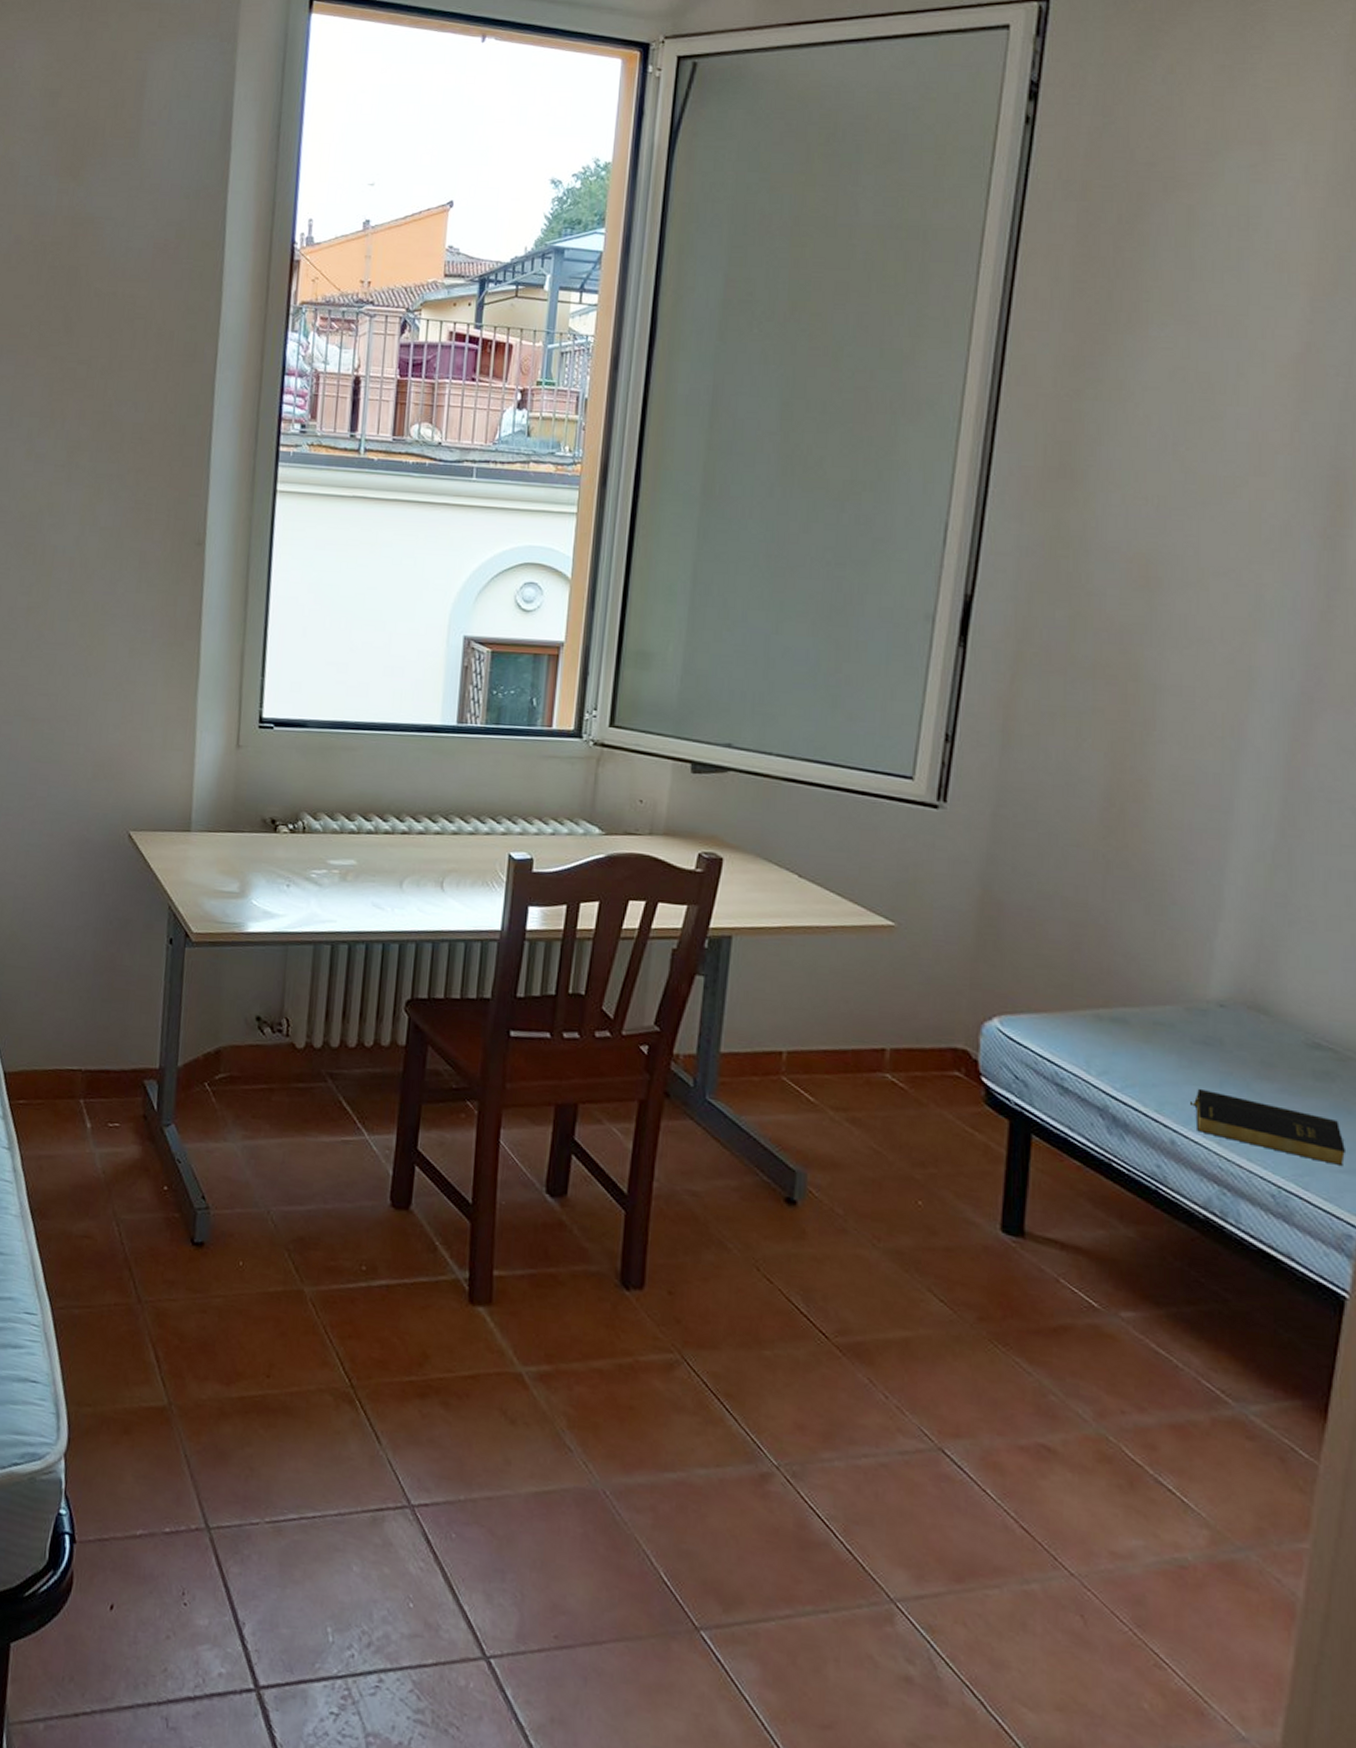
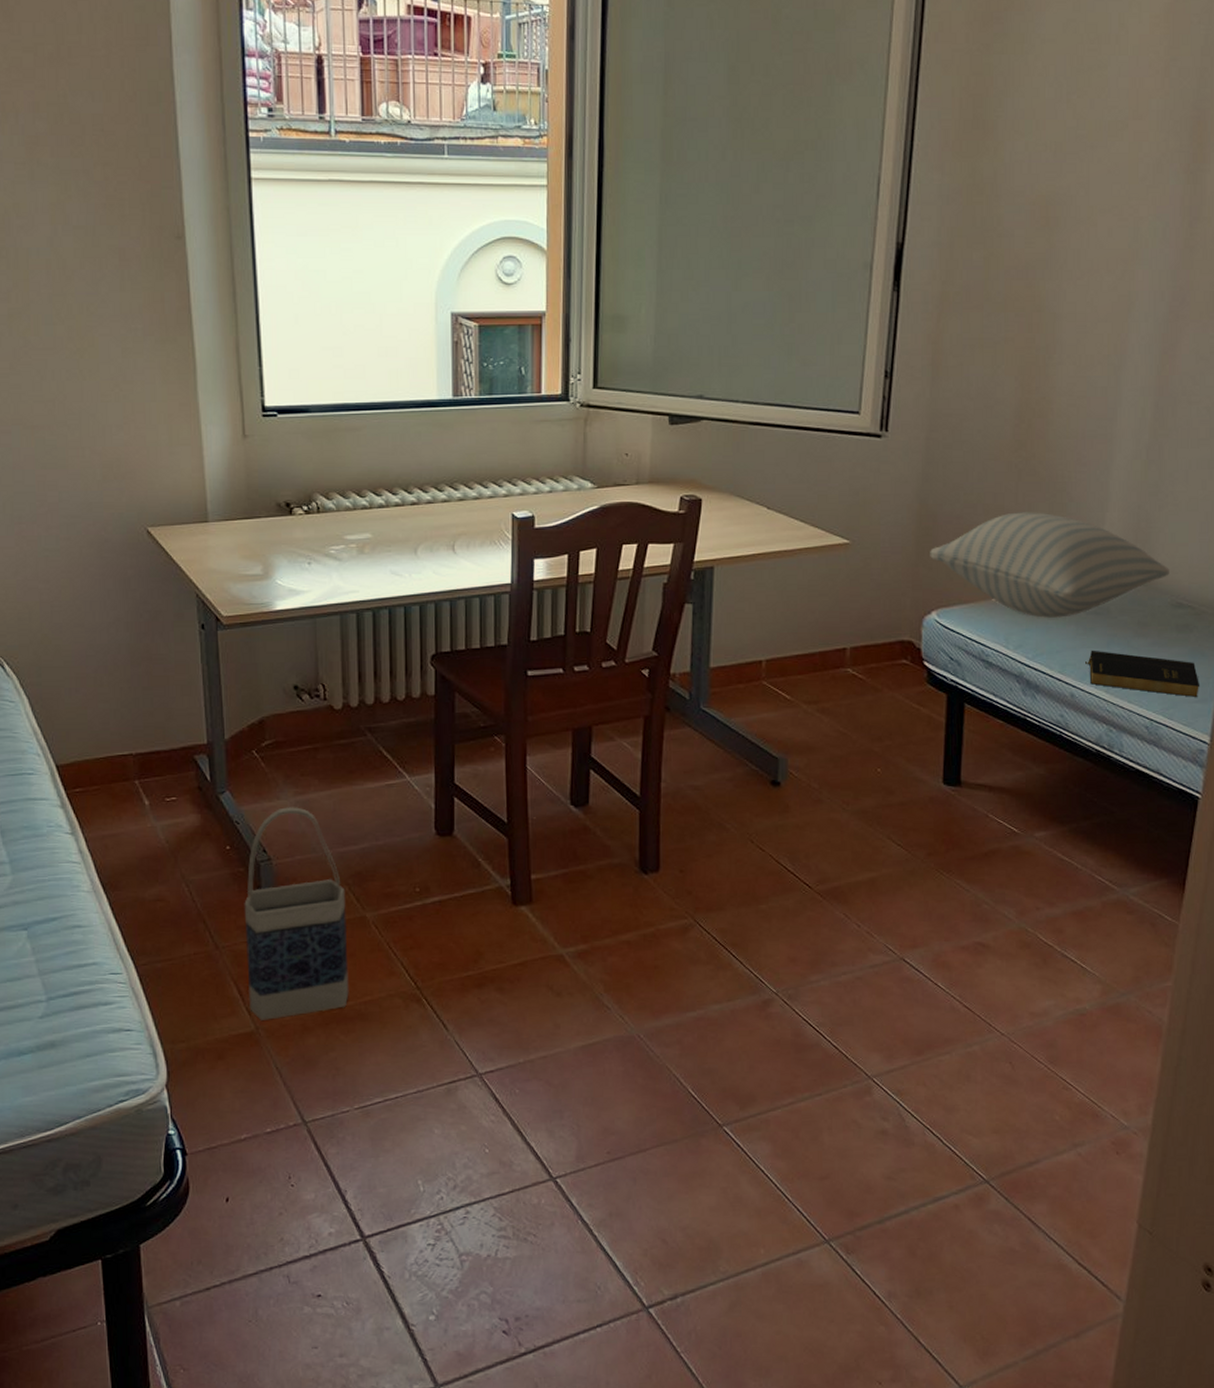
bag: none [165,1151,285,1396] -> present [244,807,349,1020]
pillow: none [993,910,1303,1044] -> present [930,512,1169,619]

